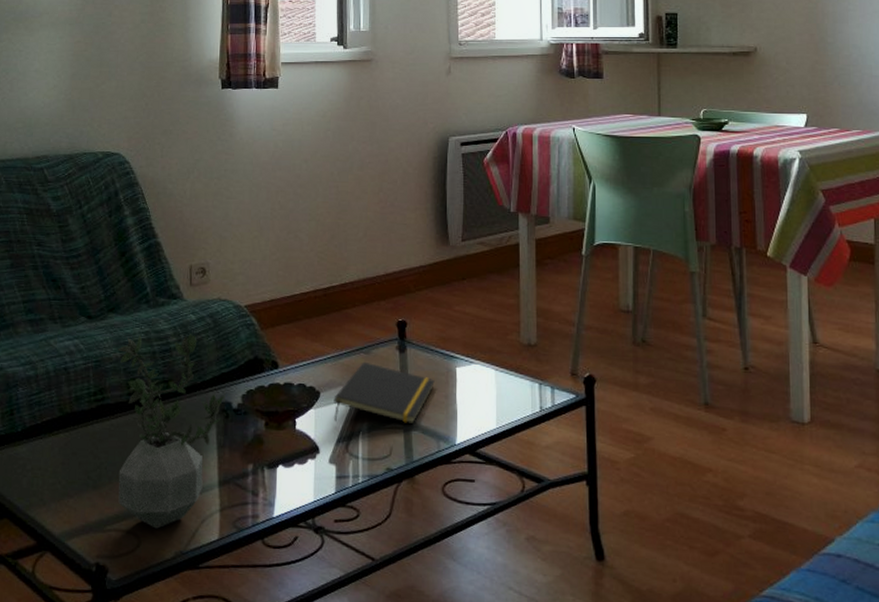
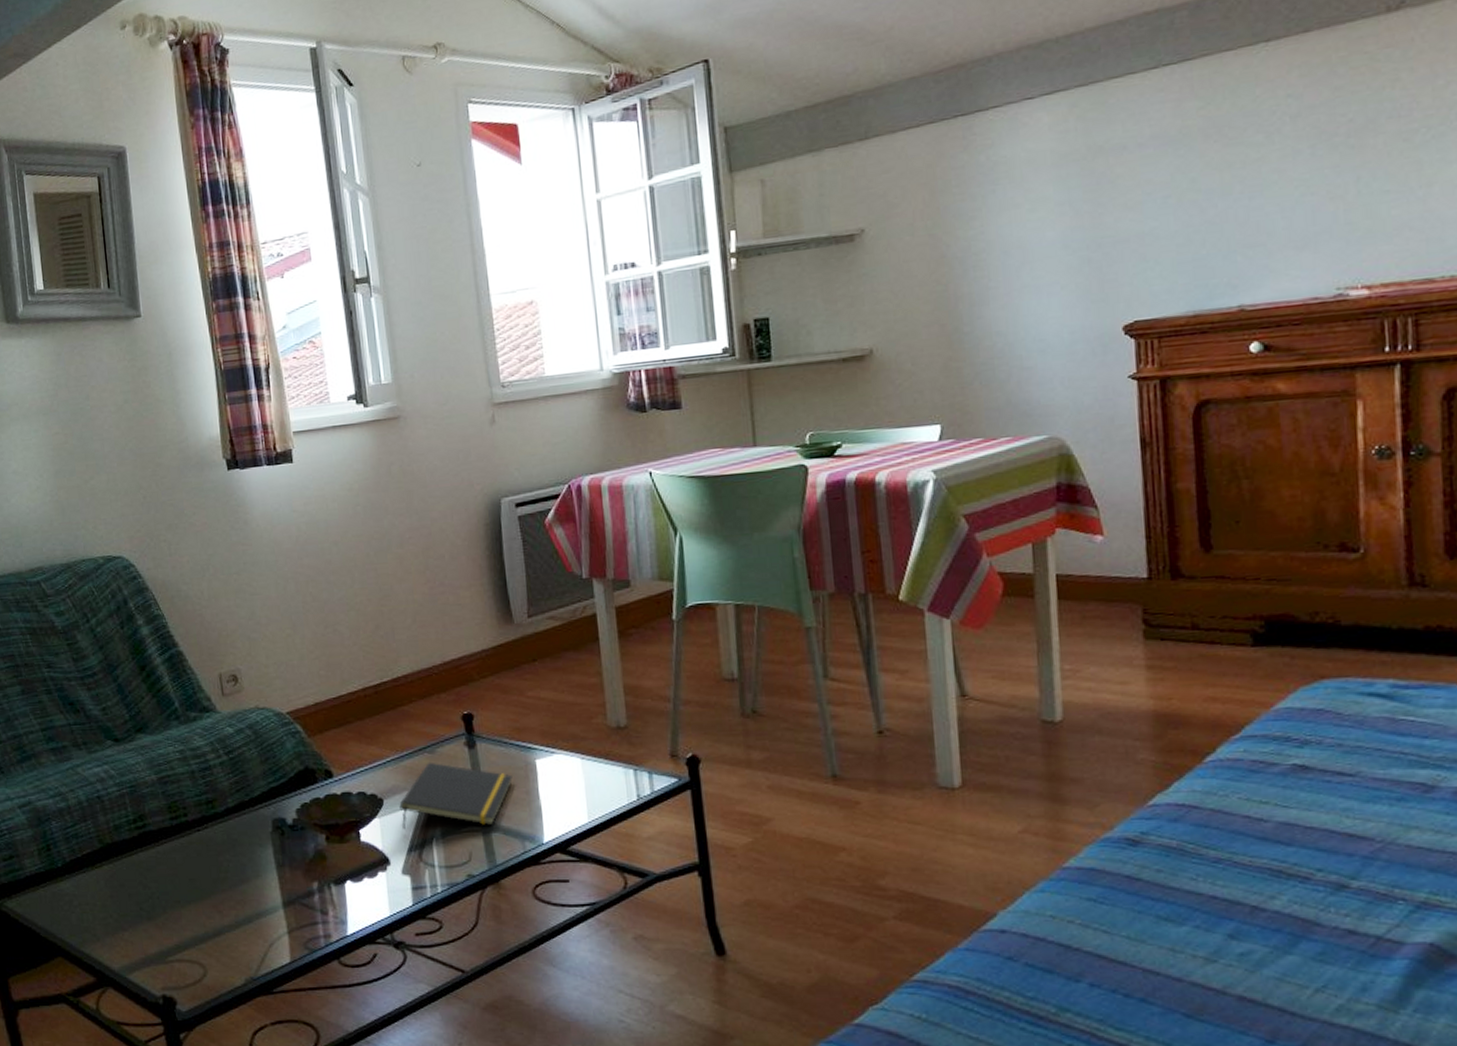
potted plant: present [117,334,224,529] -> none [152,748,277,956]

